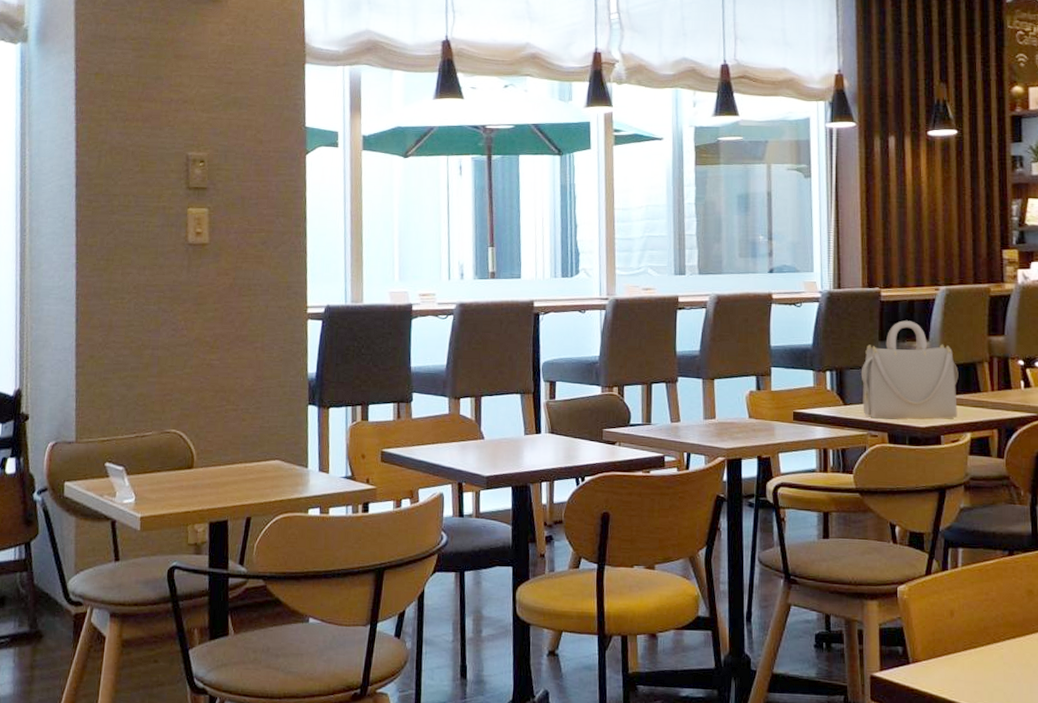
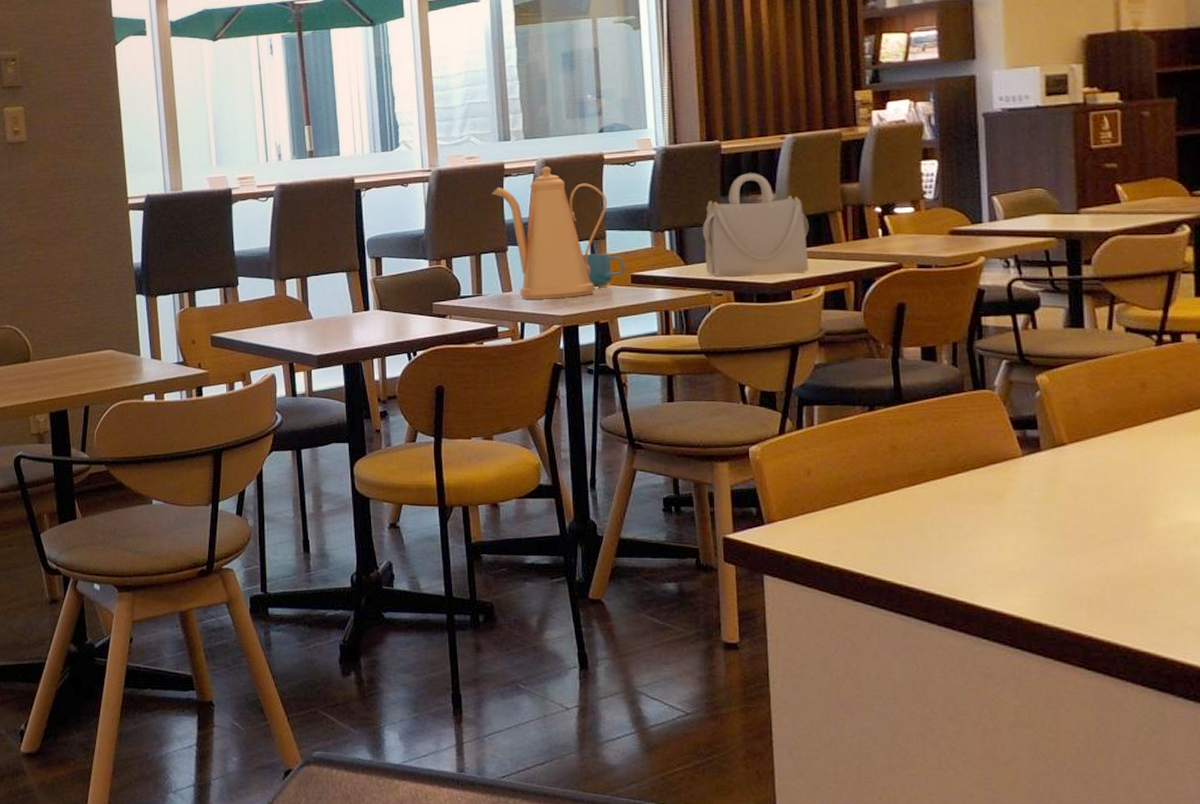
coffee pot: none [665,302,774,432] -> present [491,166,608,299]
cup: none [748,389,788,423] -> present [582,253,625,288]

